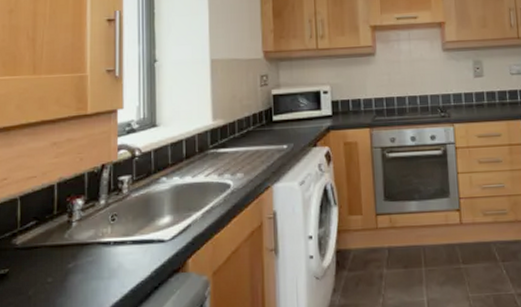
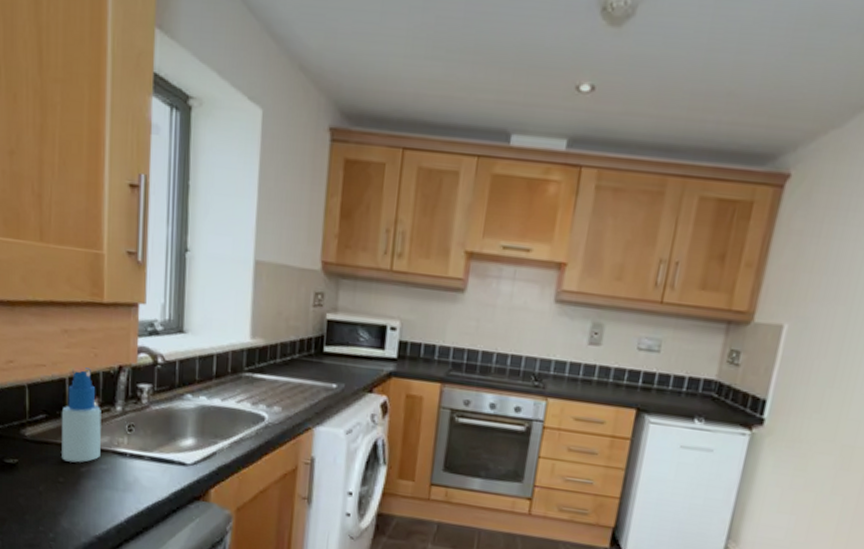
spray bottle: none [50,171,87,261] -> present [61,367,101,463]

